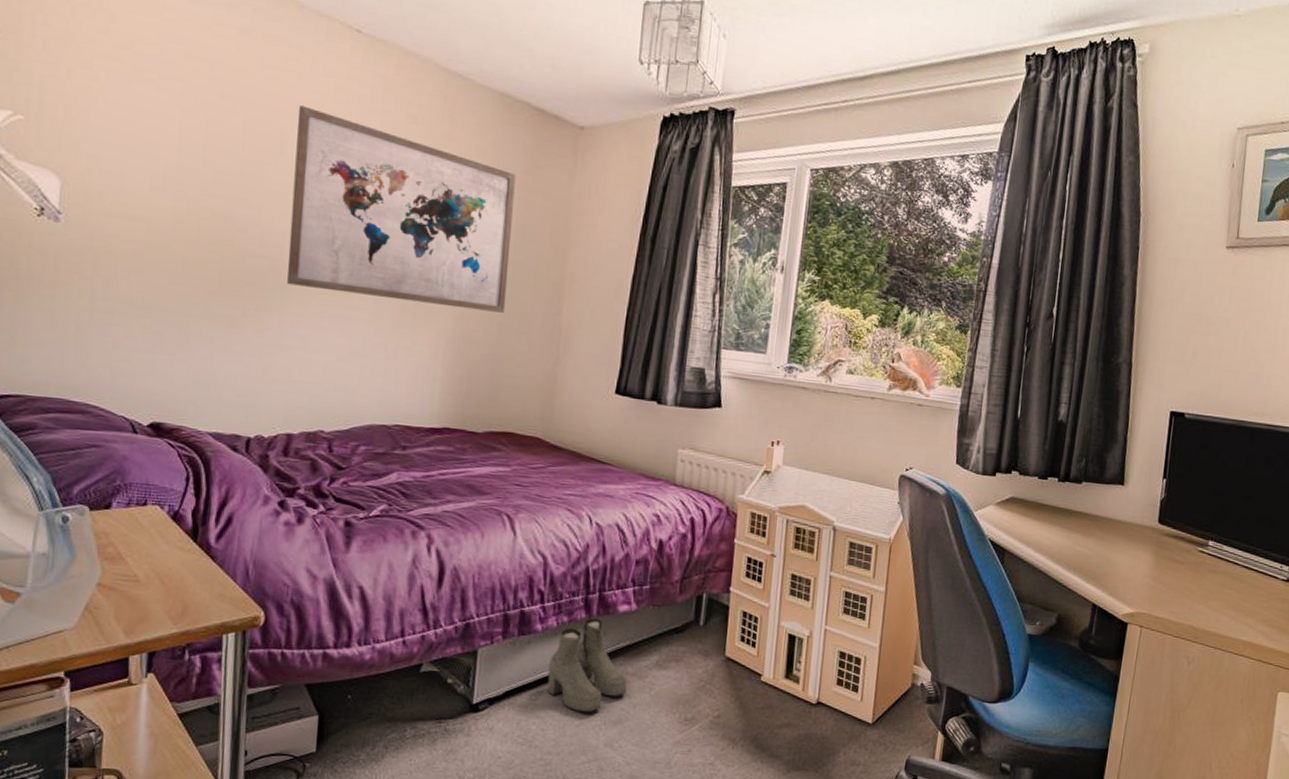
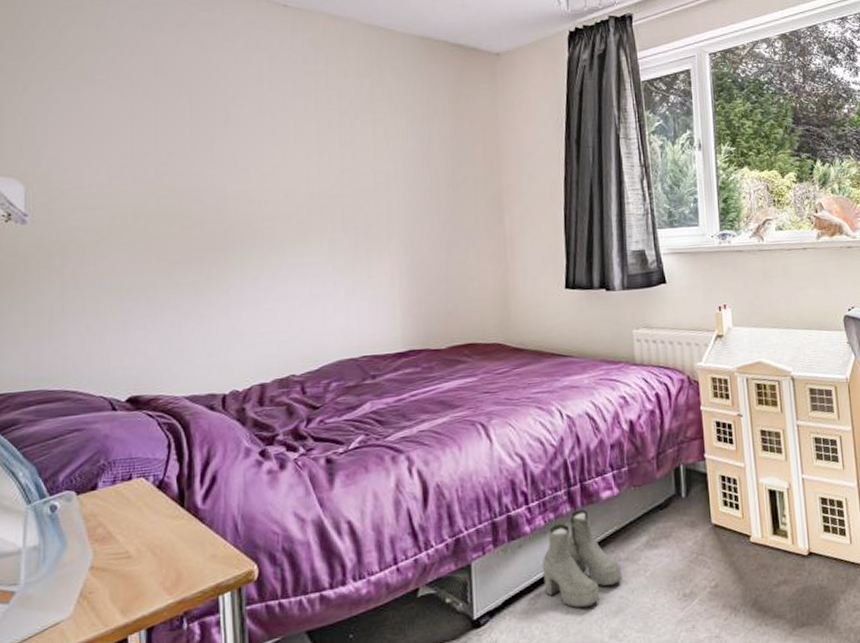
wall art: present [287,105,516,313] -> none [238,79,451,243]

